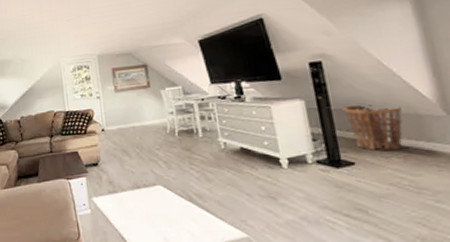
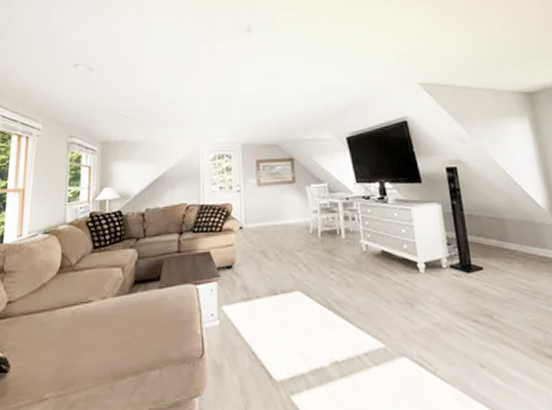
basket: present [344,105,403,151] -> none [474,211,522,257]

